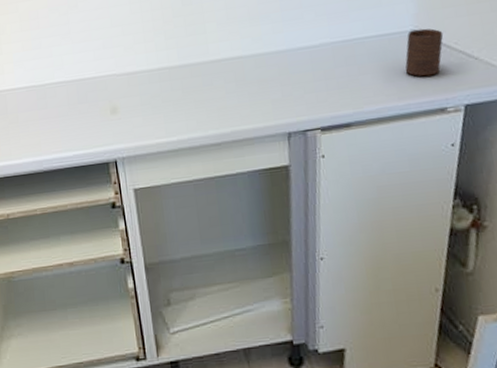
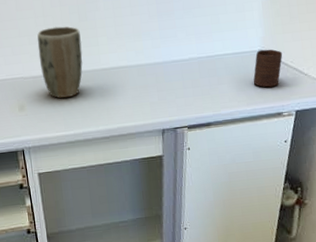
plant pot: none [132,12,187,98] -> present [37,26,83,99]

